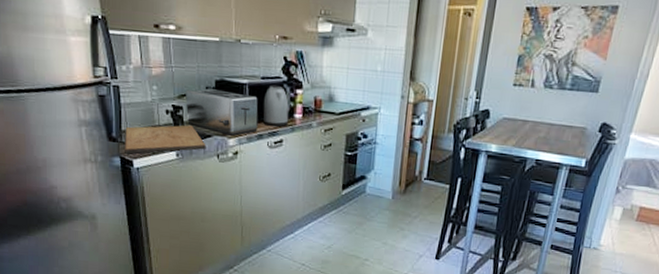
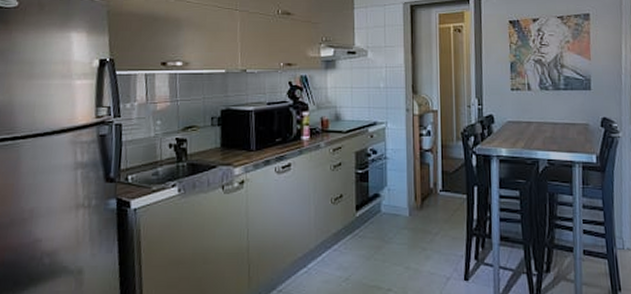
cutting board: present [125,125,206,154] -> none [122,157,211,194]
toaster: present [185,88,258,136] -> none [190,119,265,164]
kettle: present [262,85,289,127] -> none [269,109,296,152]

